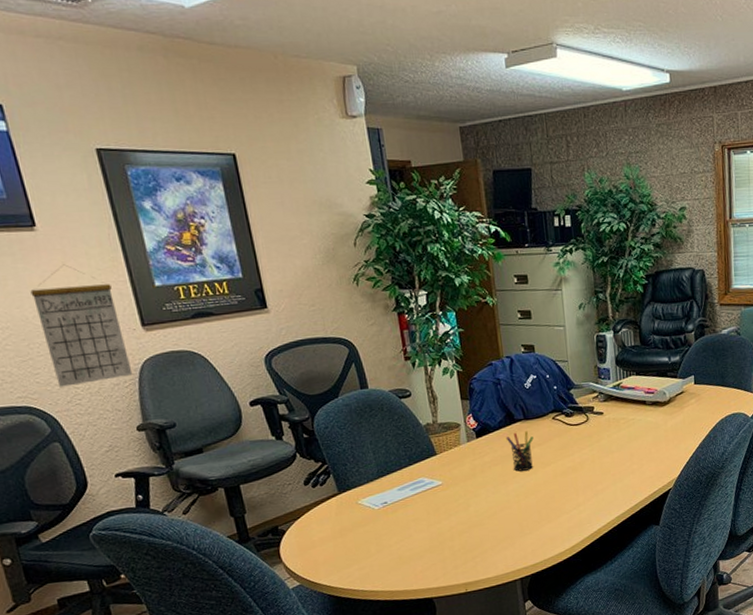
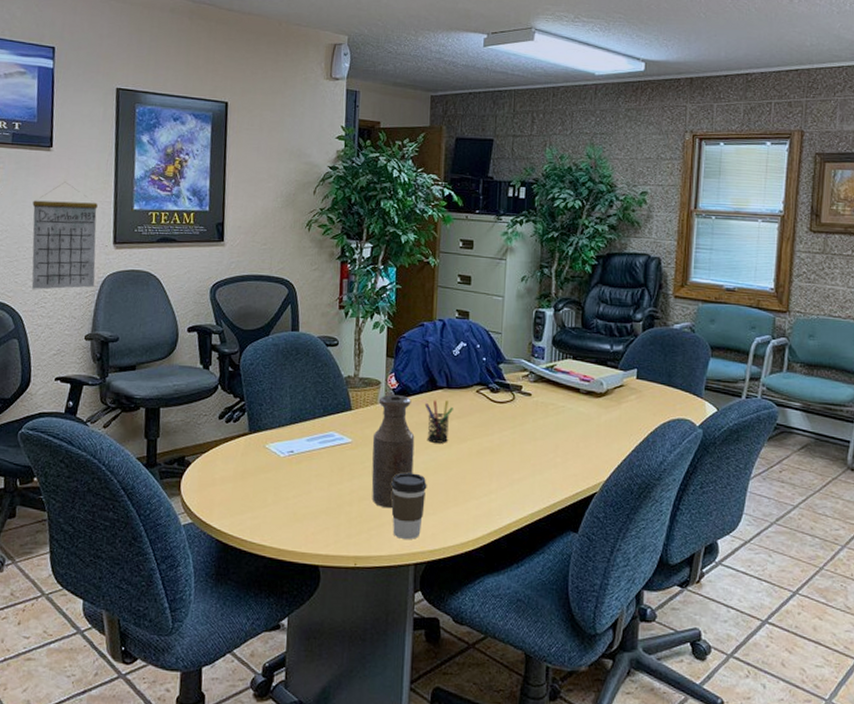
bottle: none [461,433,506,537] -> present [371,395,415,509]
coffee cup: none [486,501,522,560] -> present [391,472,427,540]

